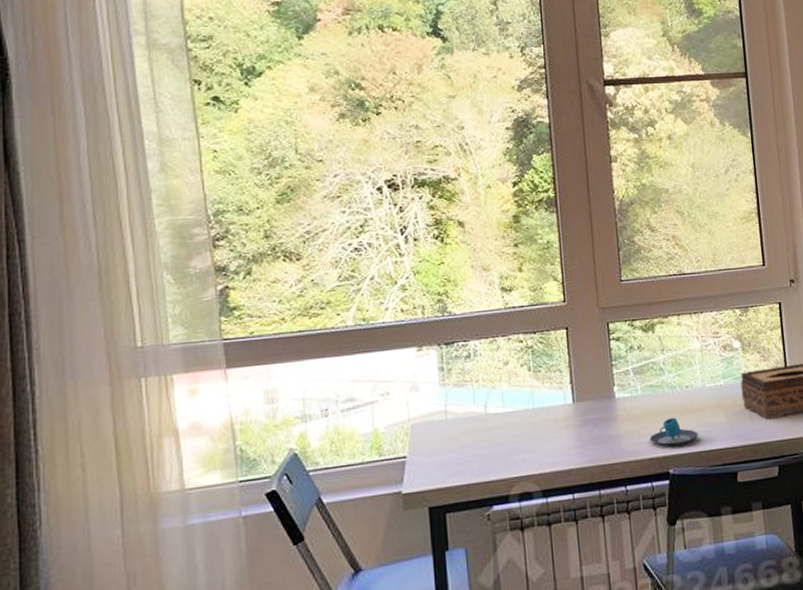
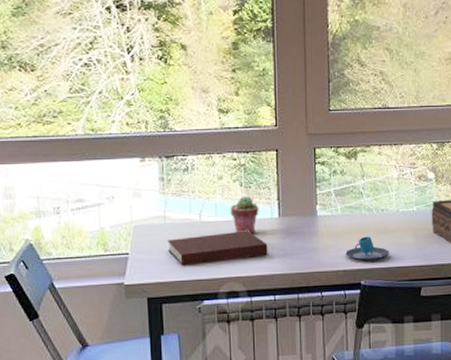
notebook: none [450,420,563,467] -> present [167,230,268,266]
potted succulent: none [518,381,551,425] -> present [230,196,259,234]

